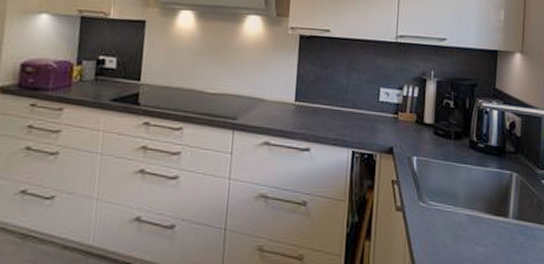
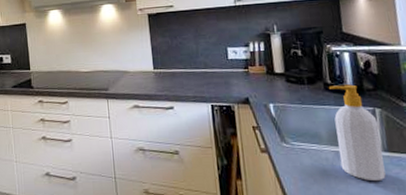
soap bottle: none [472,143,513,249] -> present [329,84,386,181]

